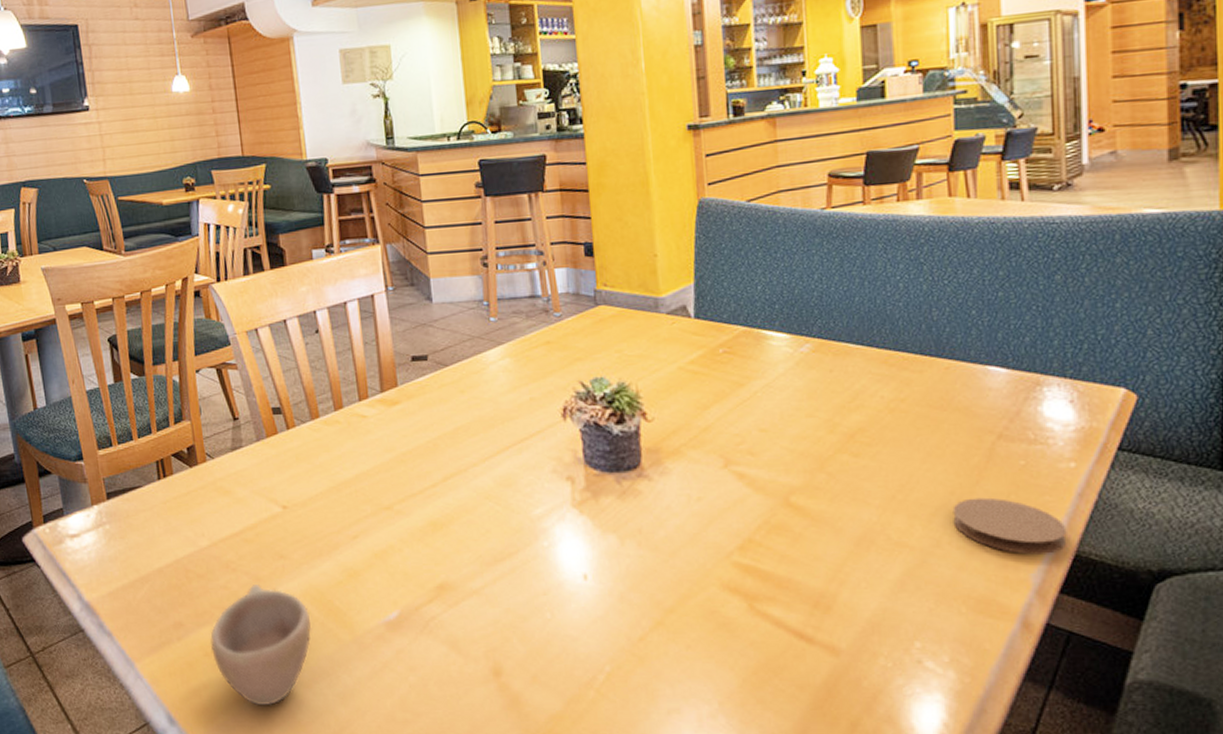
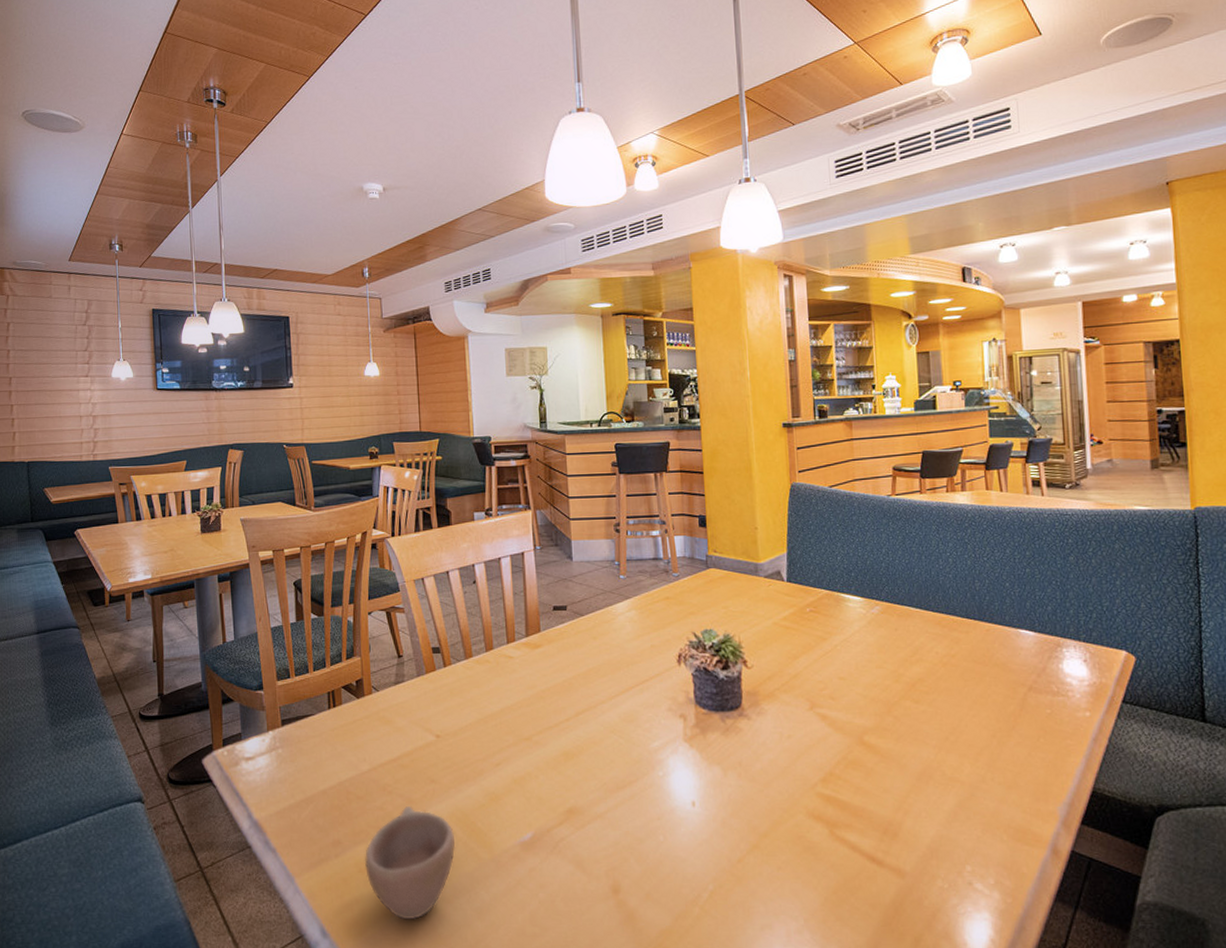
coaster: present [952,497,1067,555] -> none [994,740,1086,790]

